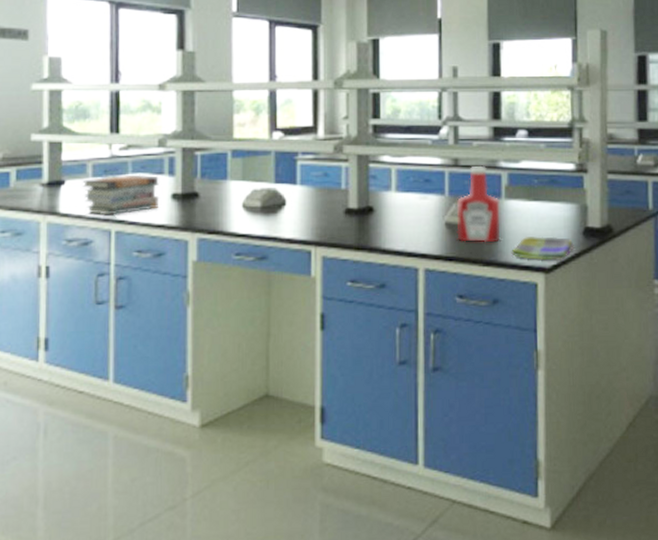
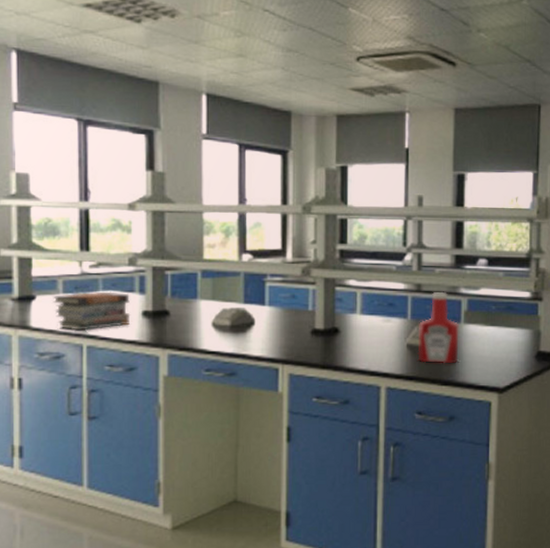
dish towel: present [511,236,574,262] -> none [468,359,527,383]

